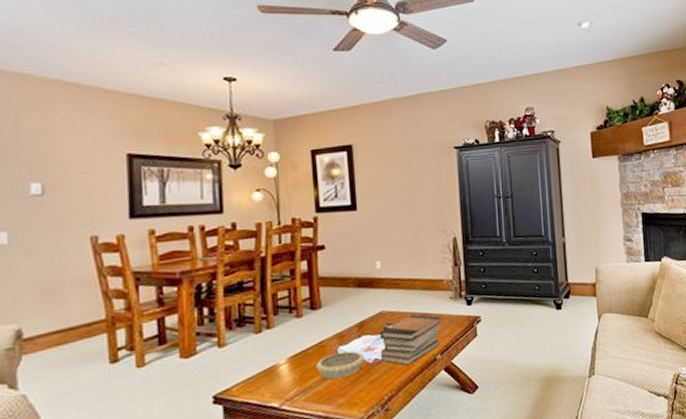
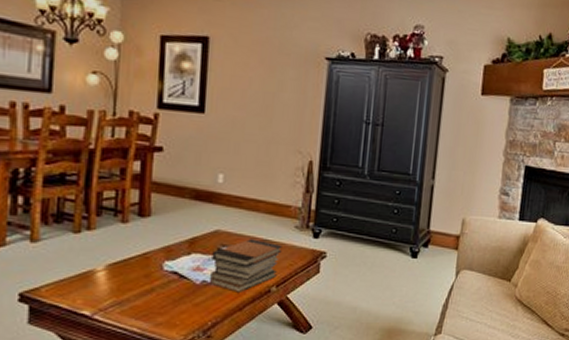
decorative bowl: present [316,351,365,380] -> none [137,267,192,296]

